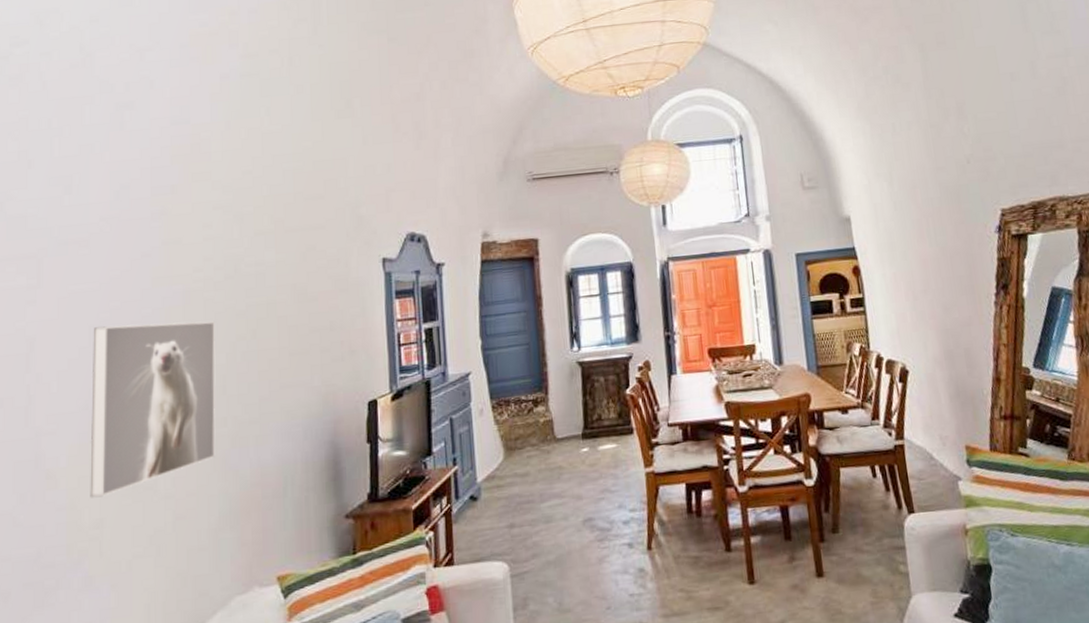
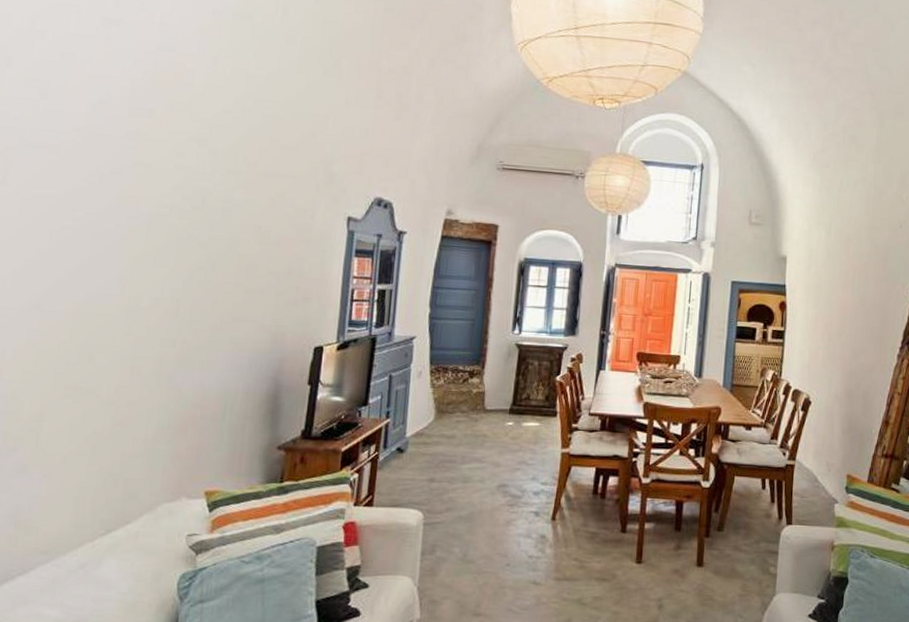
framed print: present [90,321,216,498] -> none [32,232,176,393]

